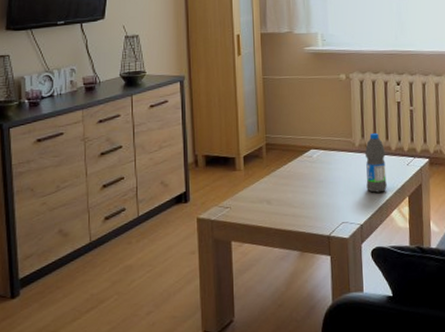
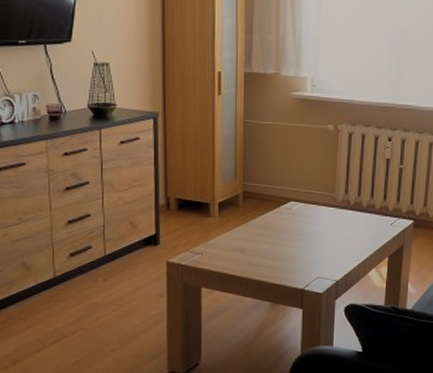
water bottle: present [364,132,387,193] -> none [345,189,370,251]

